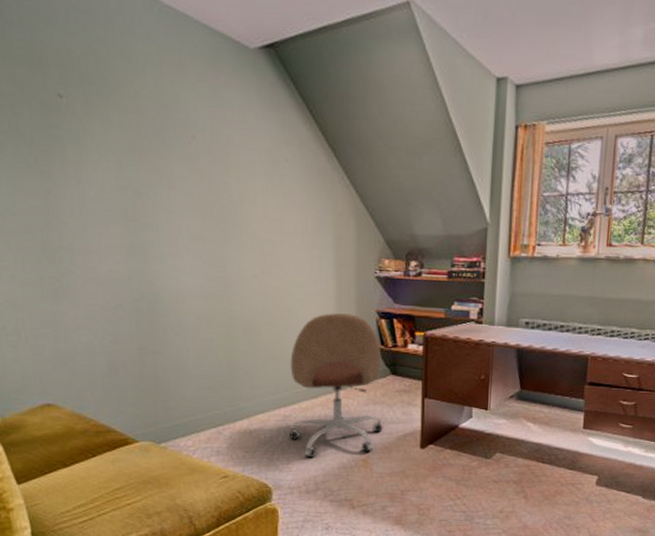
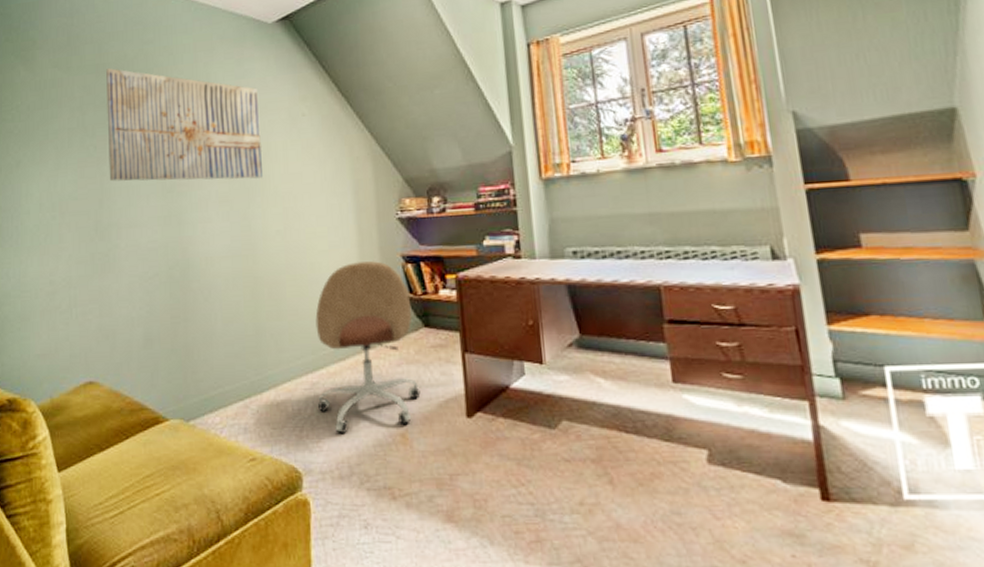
wall art: none [44,64,239,221] -> present [106,68,262,182]

